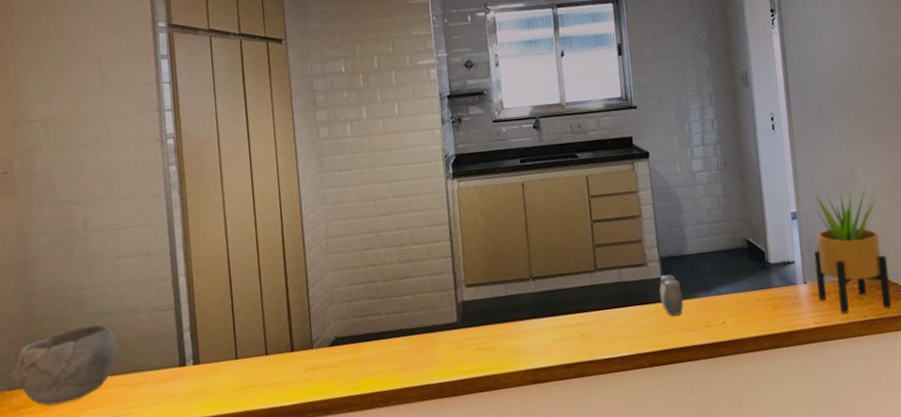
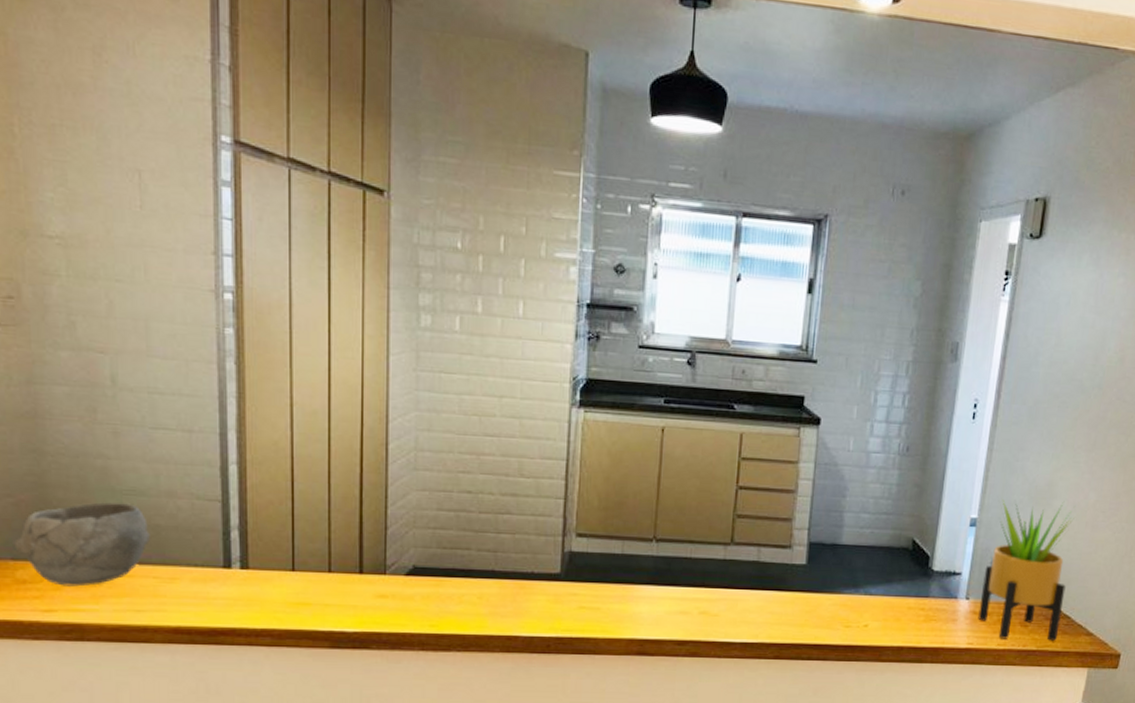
salt and pepper shaker: present [659,274,684,316] -> none [799,563,826,609]

